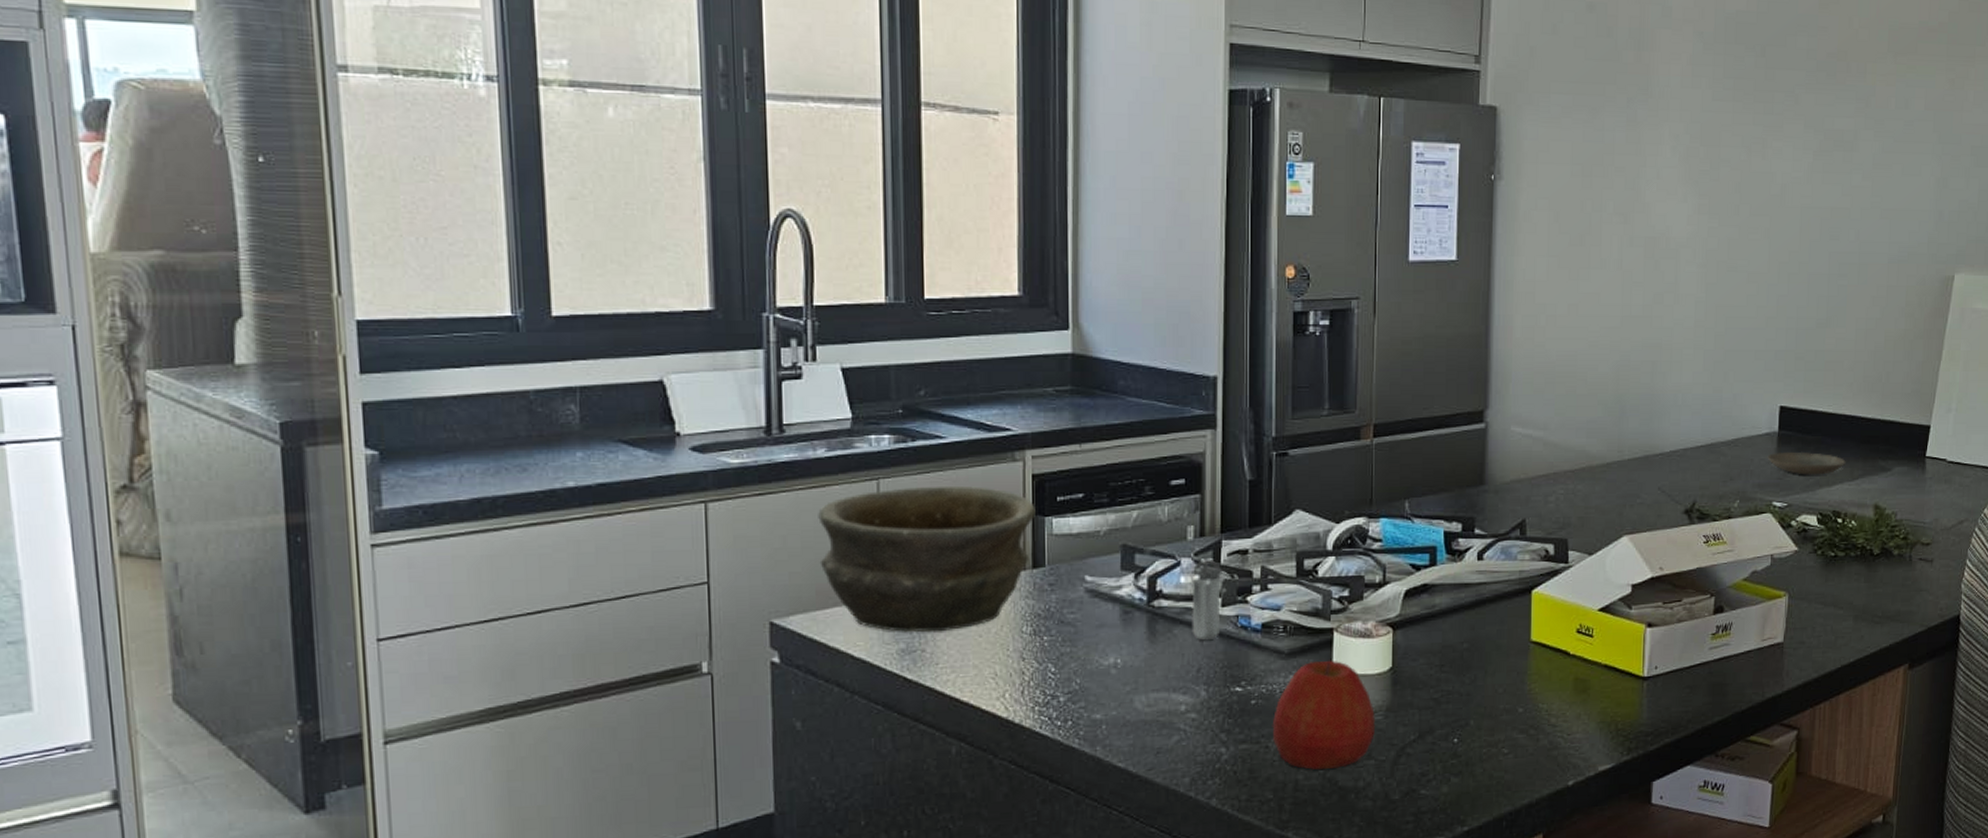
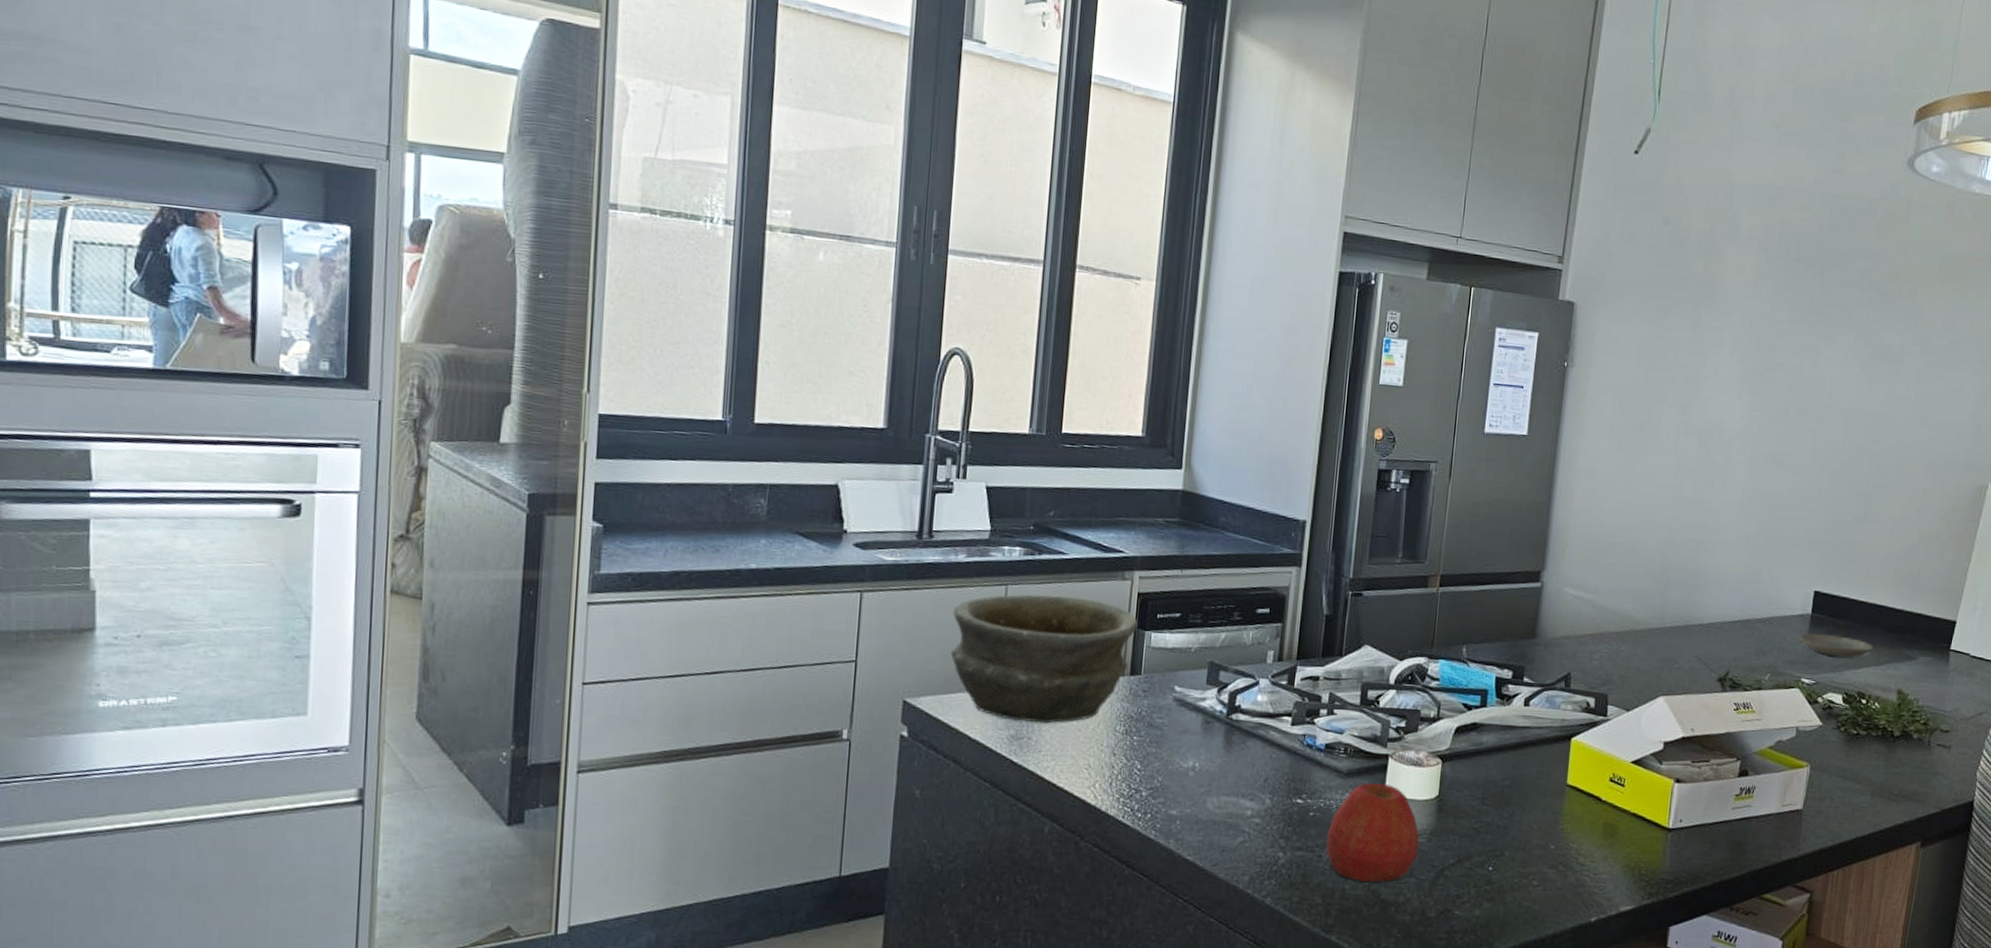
shaker: present [1191,558,1222,641] -> none [1263,681,1295,755]

